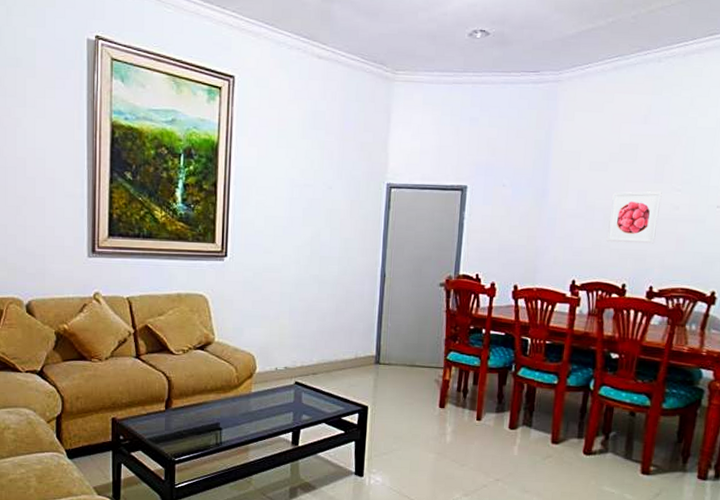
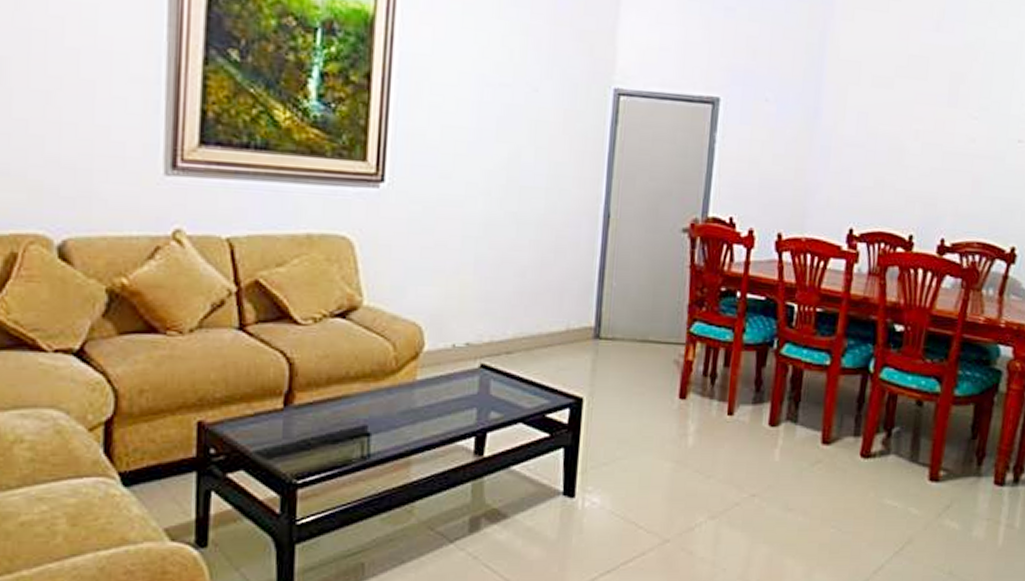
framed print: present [606,191,662,244] -> none [891,116,956,185]

